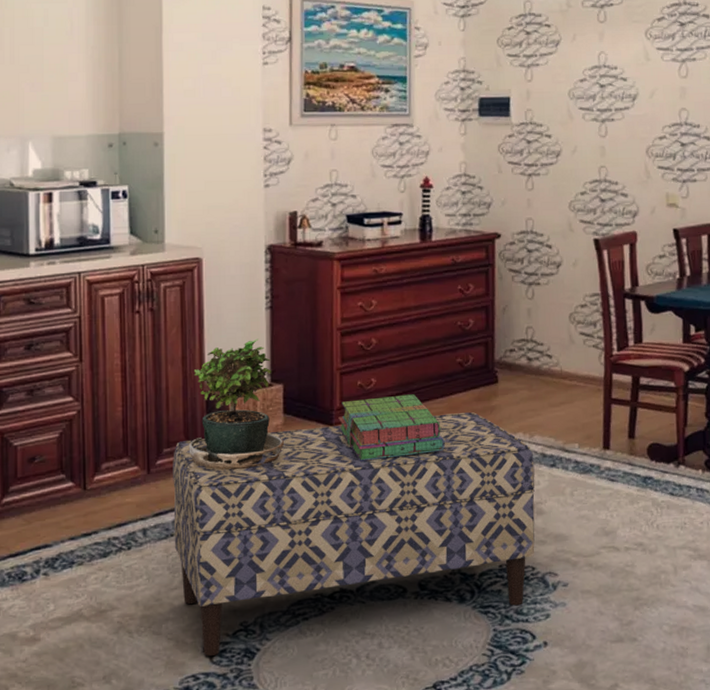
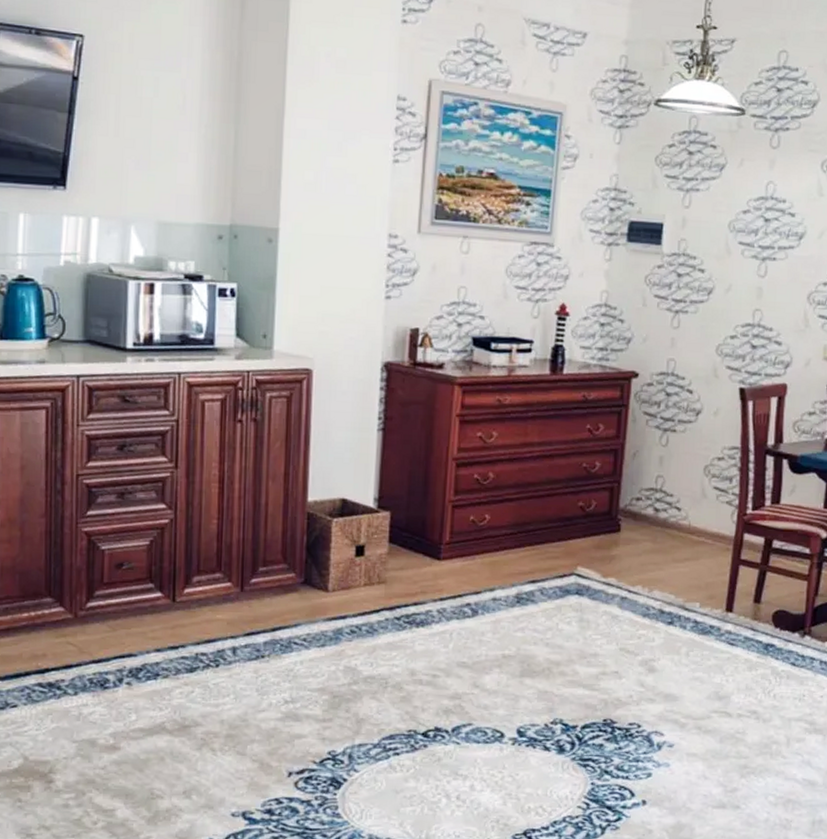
bench: present [173,412,535,656] -> none [264,559,651,781]
potted plant: present [184,338,285,480] -> none [279,461,388,603]
stack of books: present [338,394,445,461] -> none [446,534,558,600]

